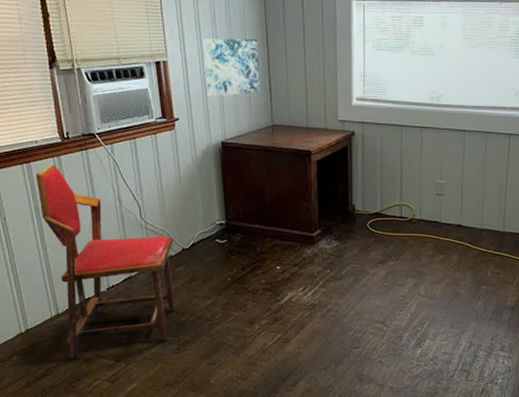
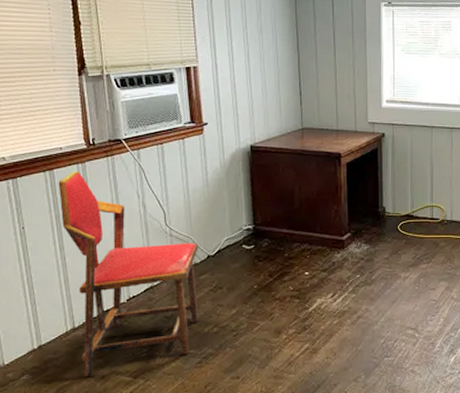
wall art: present [204,38,260,97] -> none [234,44,290,102]

